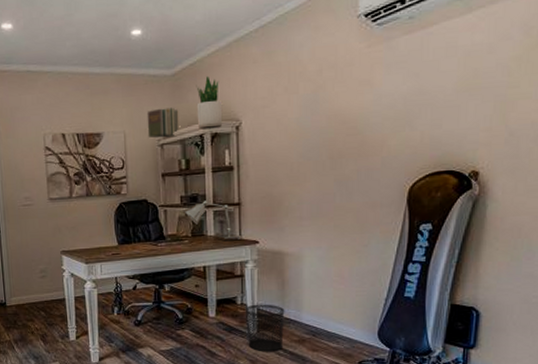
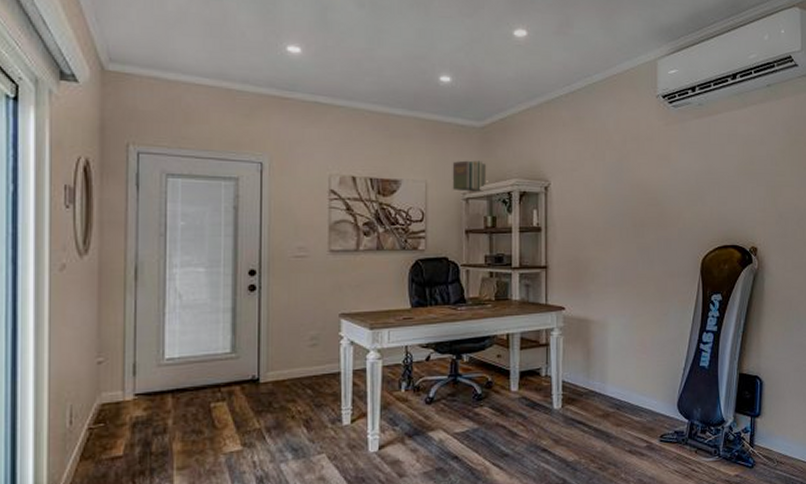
desk lamp: present [184,201,242,241] -> none [488,262,548,307]
planter: present [196,76,223,130] -> none [505,133,532,187]
waste bin: present [246,304,285,352] -> none [550,375,590,430]

